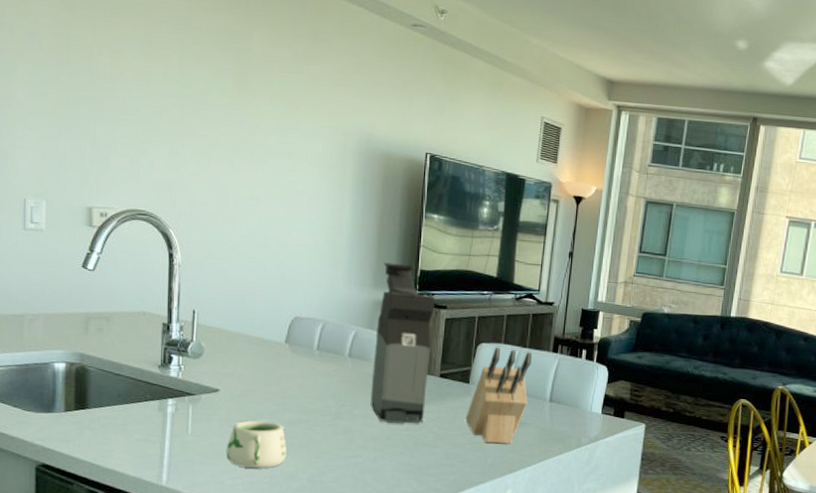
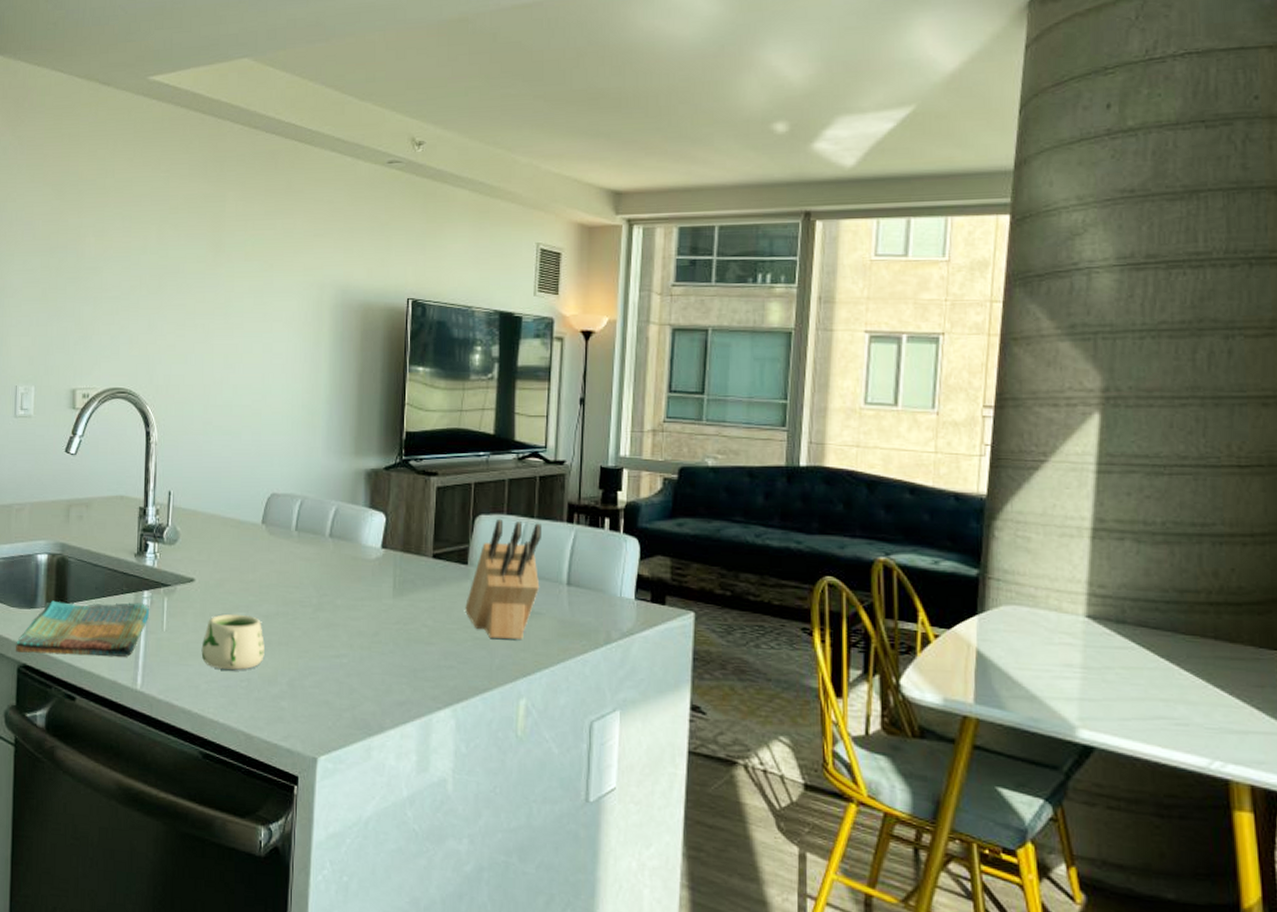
dish towel: none [33,406,175,457] -> present [16,600,150,657]
coffee maker: present [370,262,435,424] -> none [355,426,424,615]

